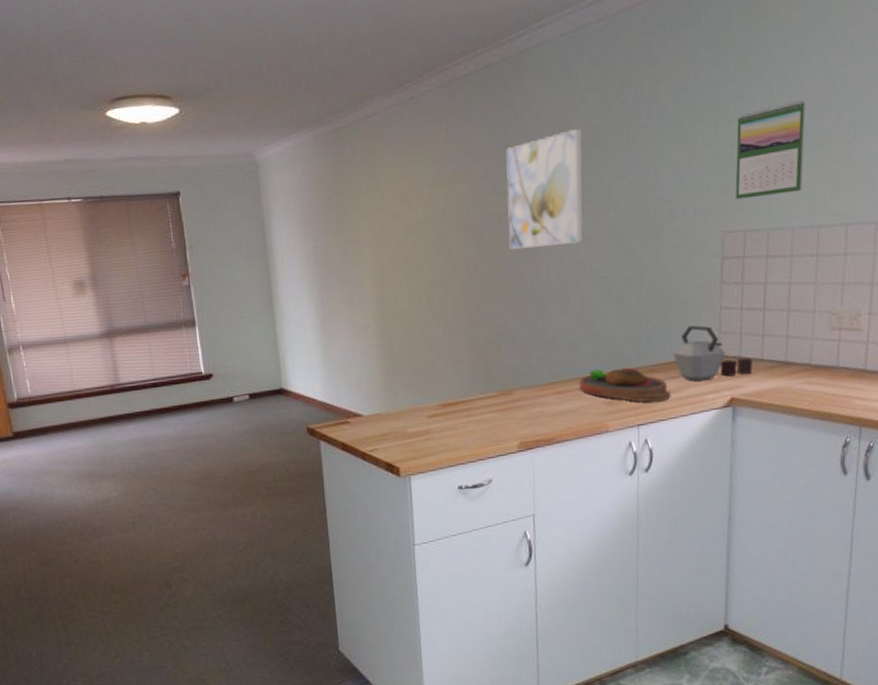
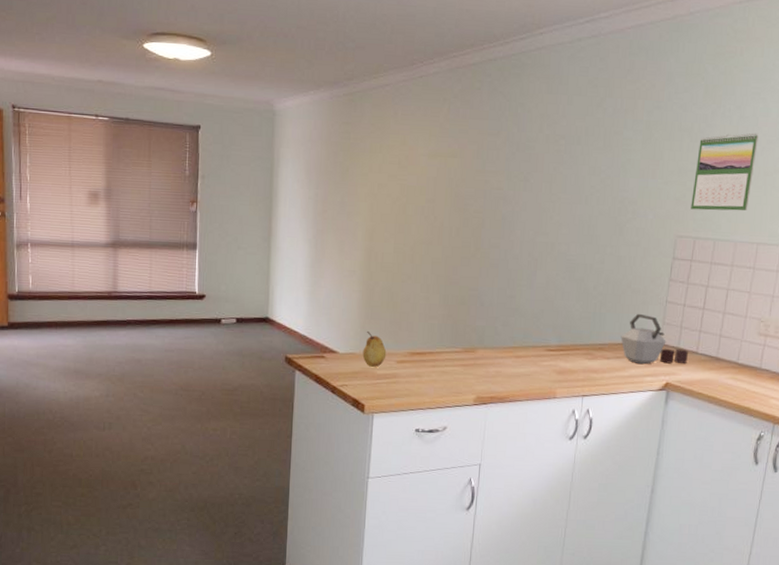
fruit: none [389,387,416,427] -> present [362,330,387,368]
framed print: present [506,128,584,249] -> none [489,126,566,226]
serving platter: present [579,367,671,403] -> none [535,340,615,377]

